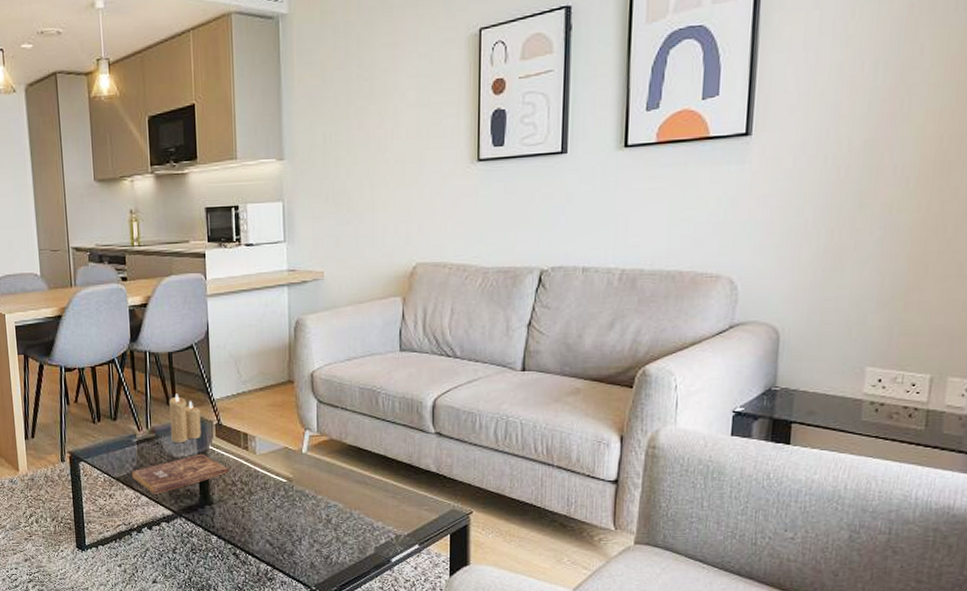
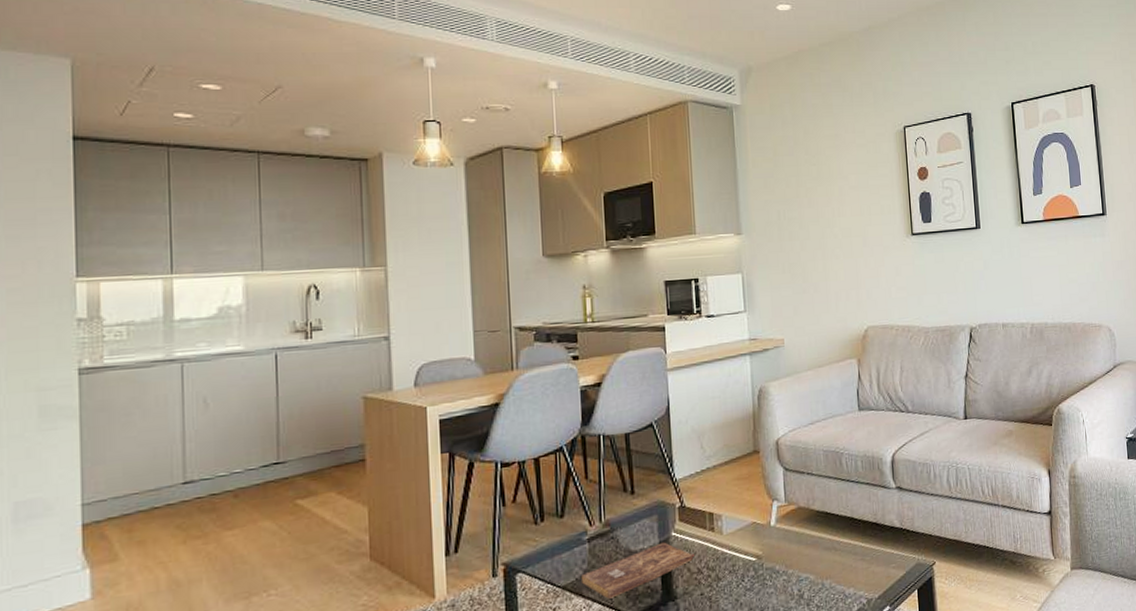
candle: present [169,394,201,443] -> none [626,478,663,535]

